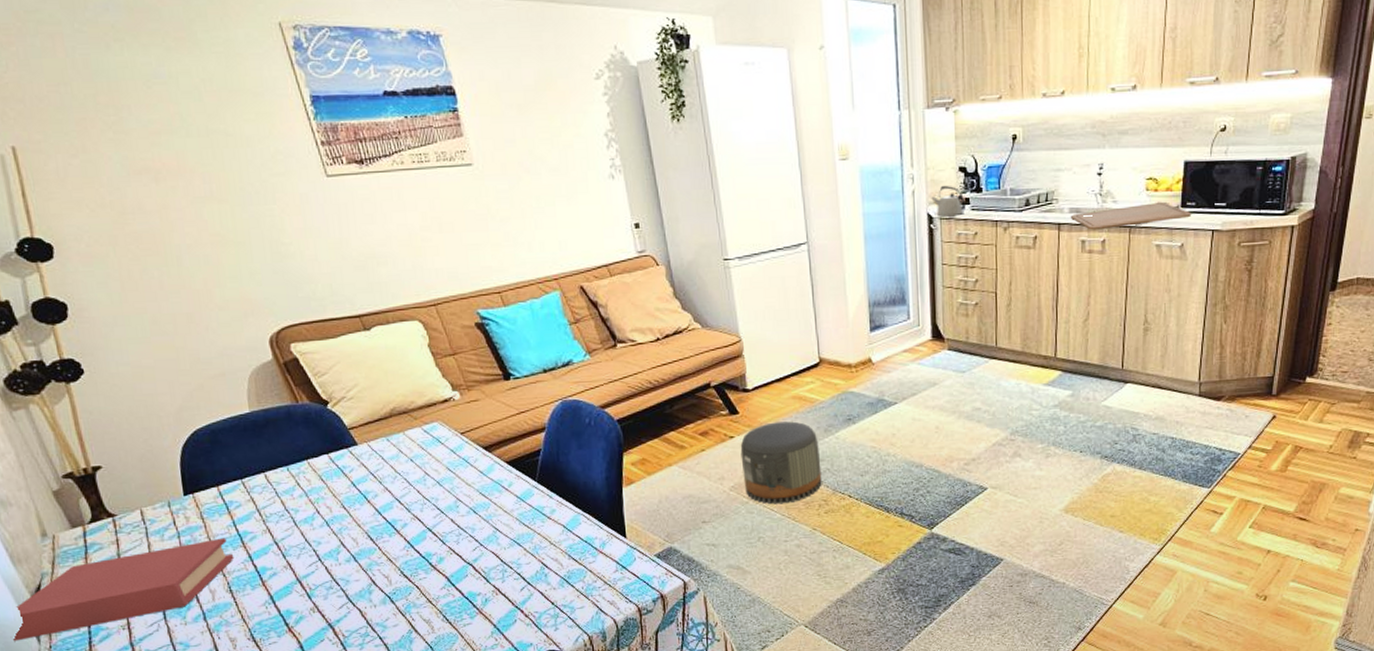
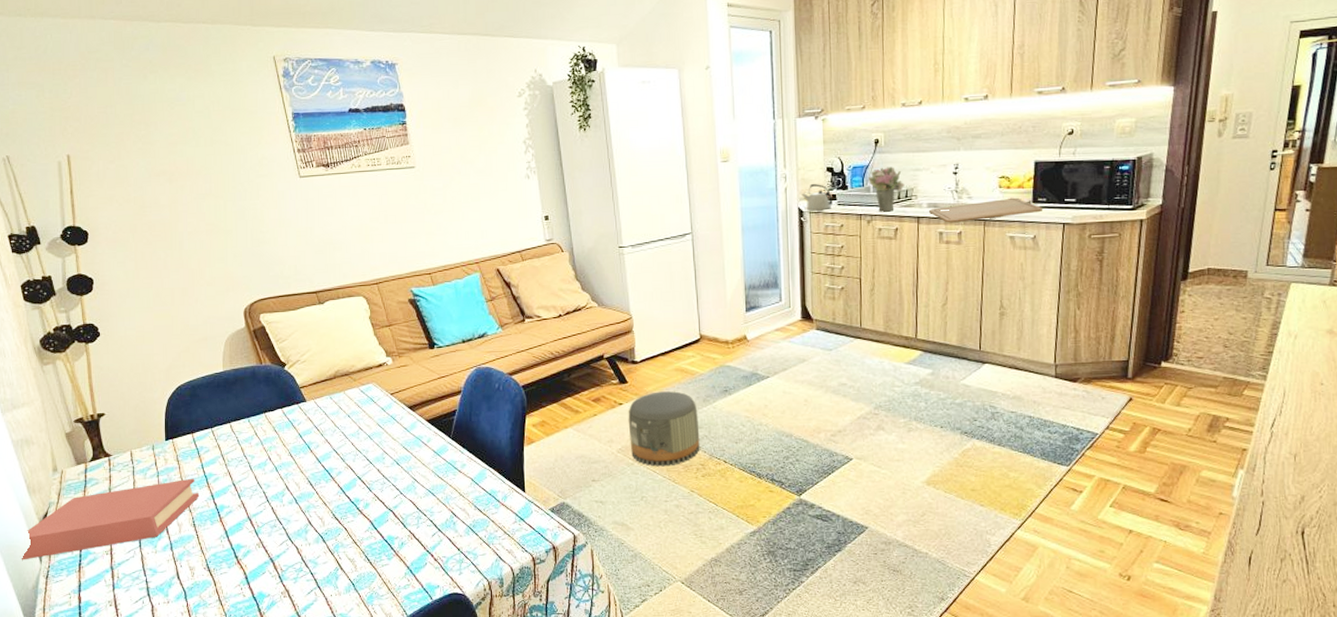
flower bouquet: none [1005,166,1045,219] -> present [869,167,905,213]

